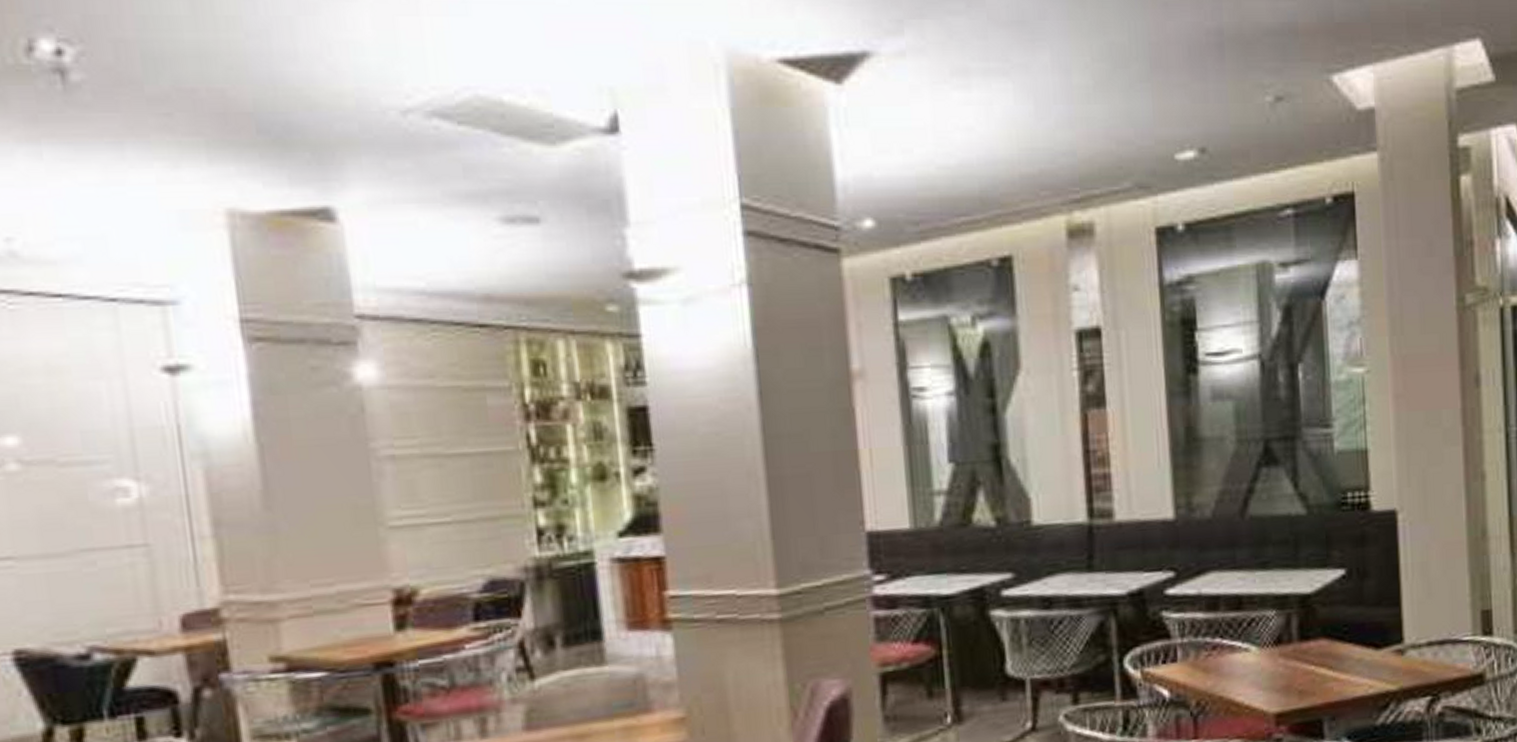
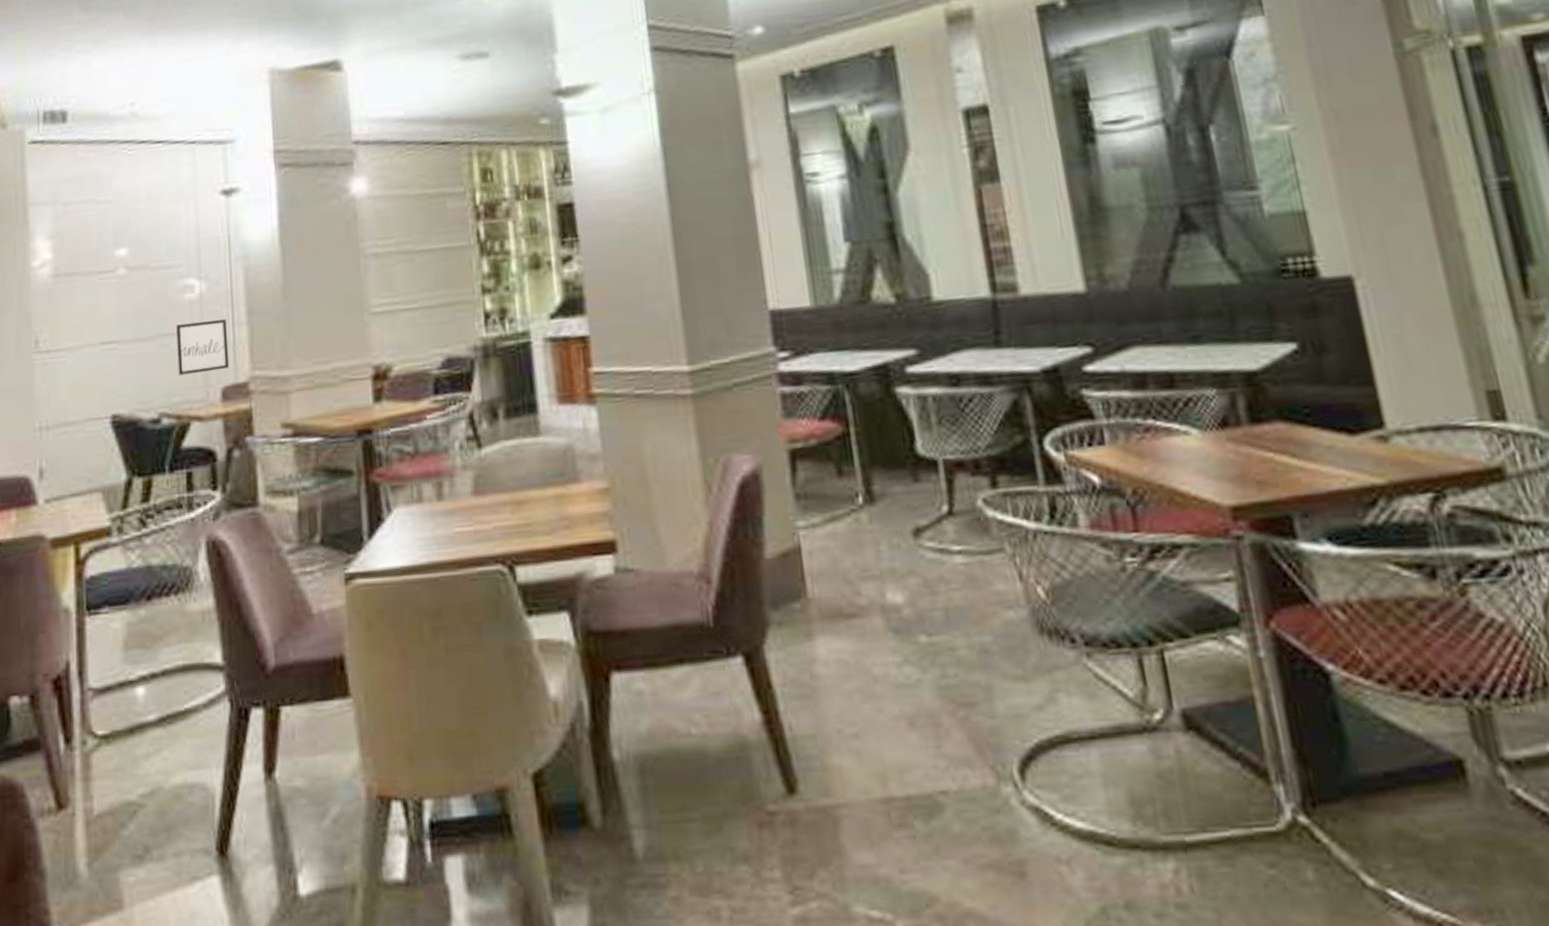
wall art: none [105,530,191,601] -> present [176,318,230,376]

